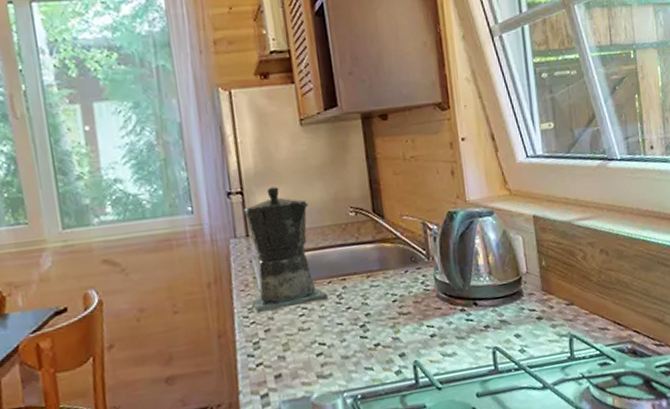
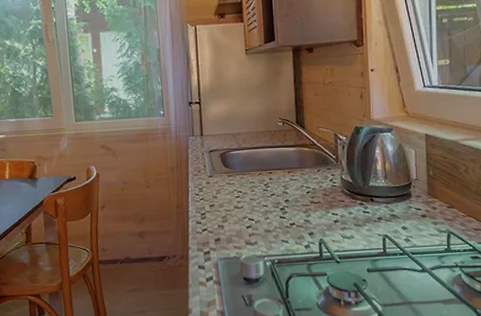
coffee maker: present [243,187,328,314] -> none [200,100,258,193]

